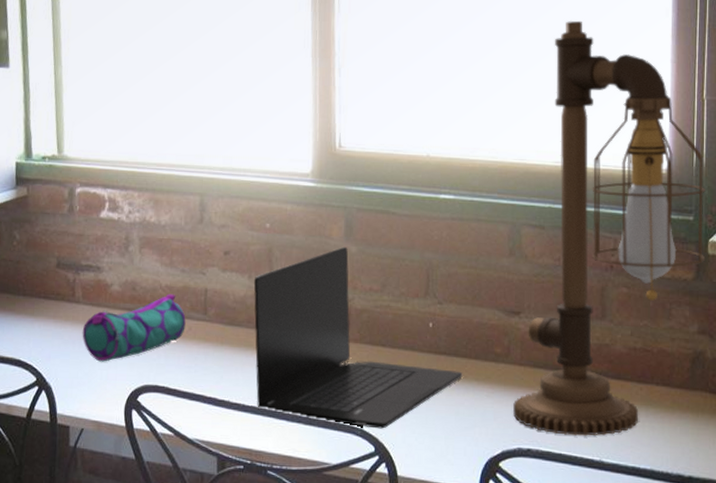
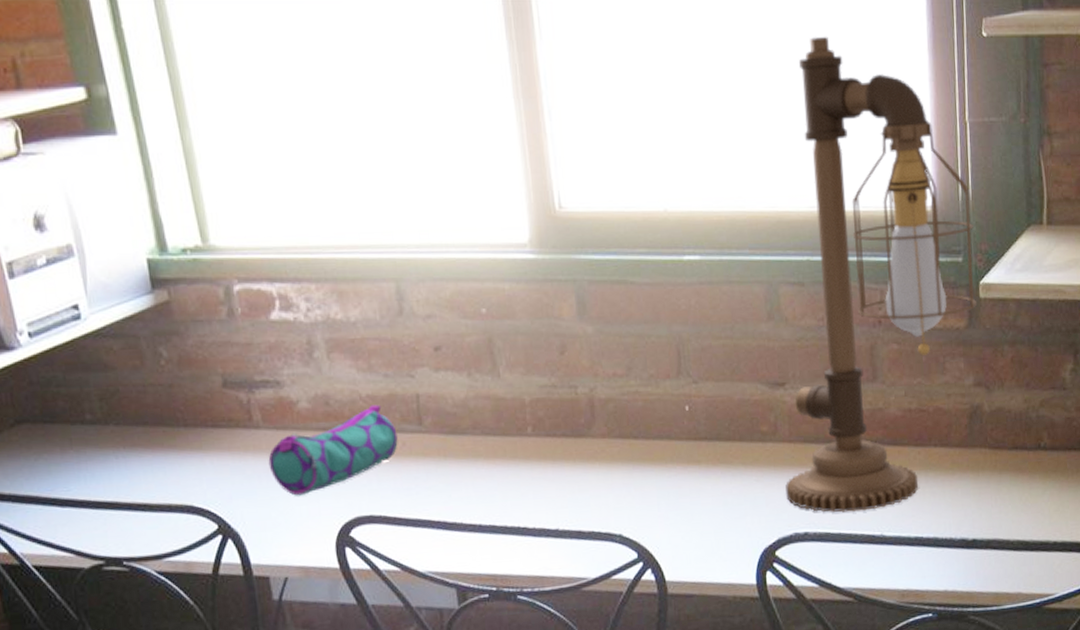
laptop: present [253,246,463,429] -> none [474,327,728,532]

